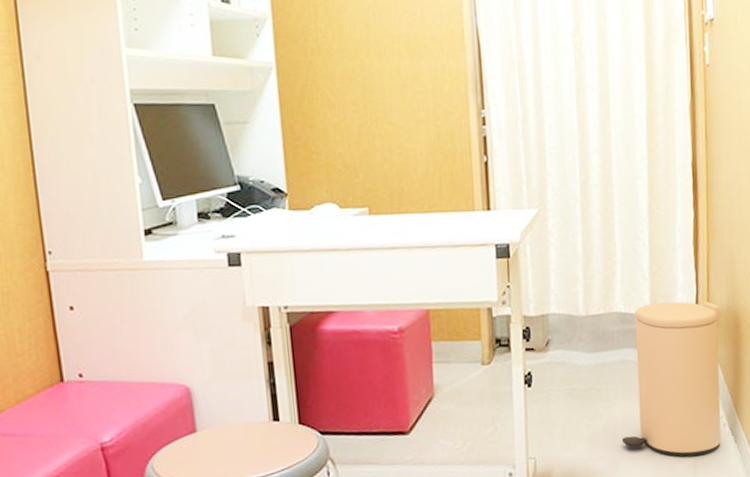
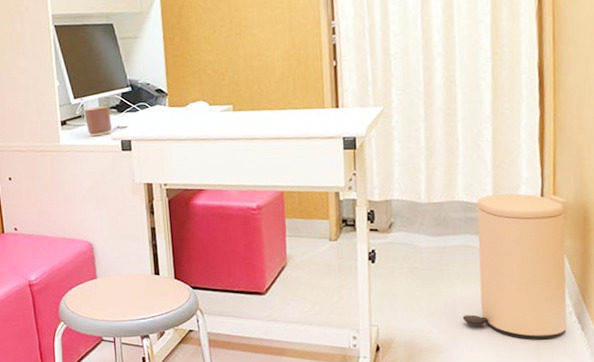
mug: none [176,209,216,249] -> present [84,106,113,137]

